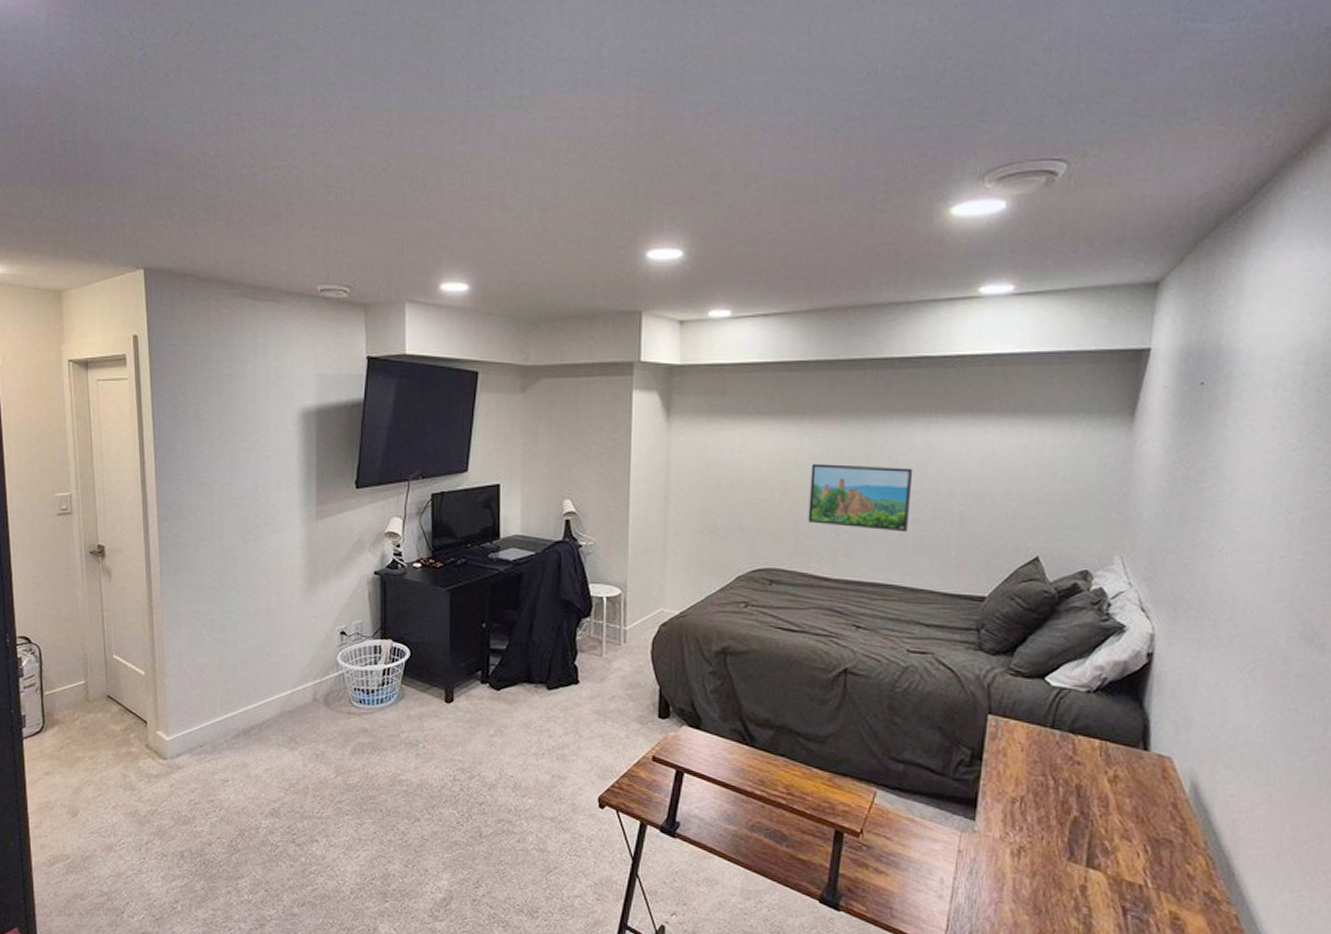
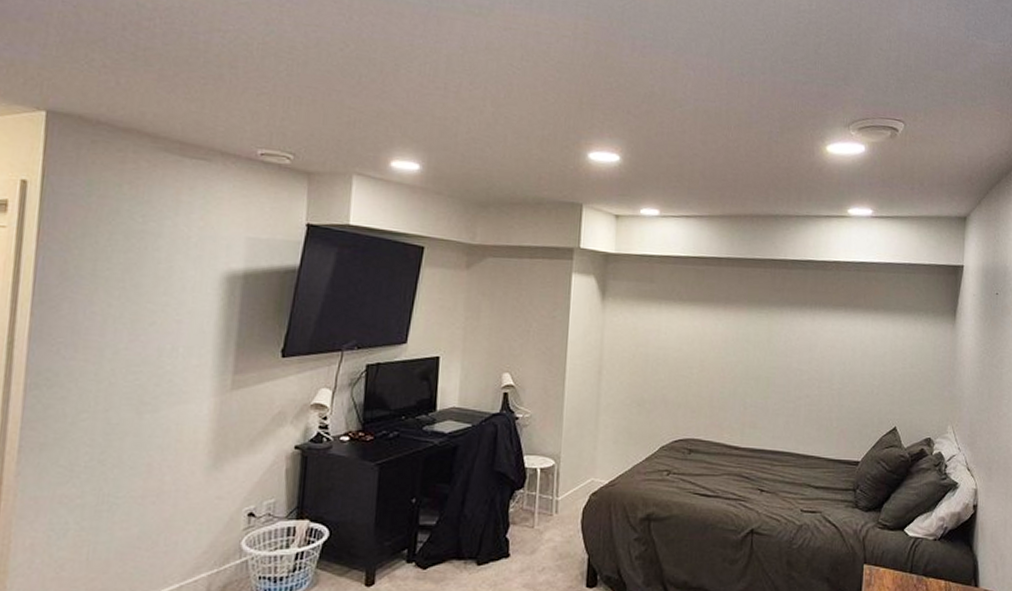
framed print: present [808,463,913,533] -> none [721,345,804,407]

